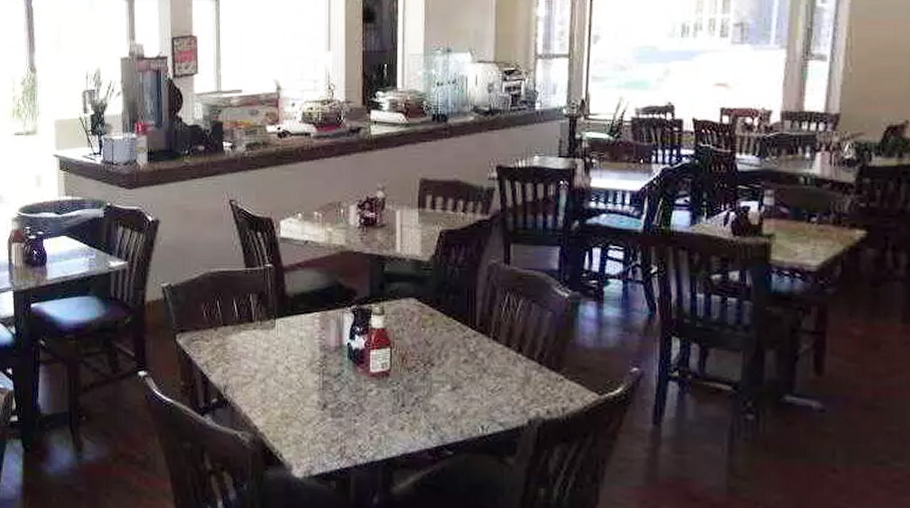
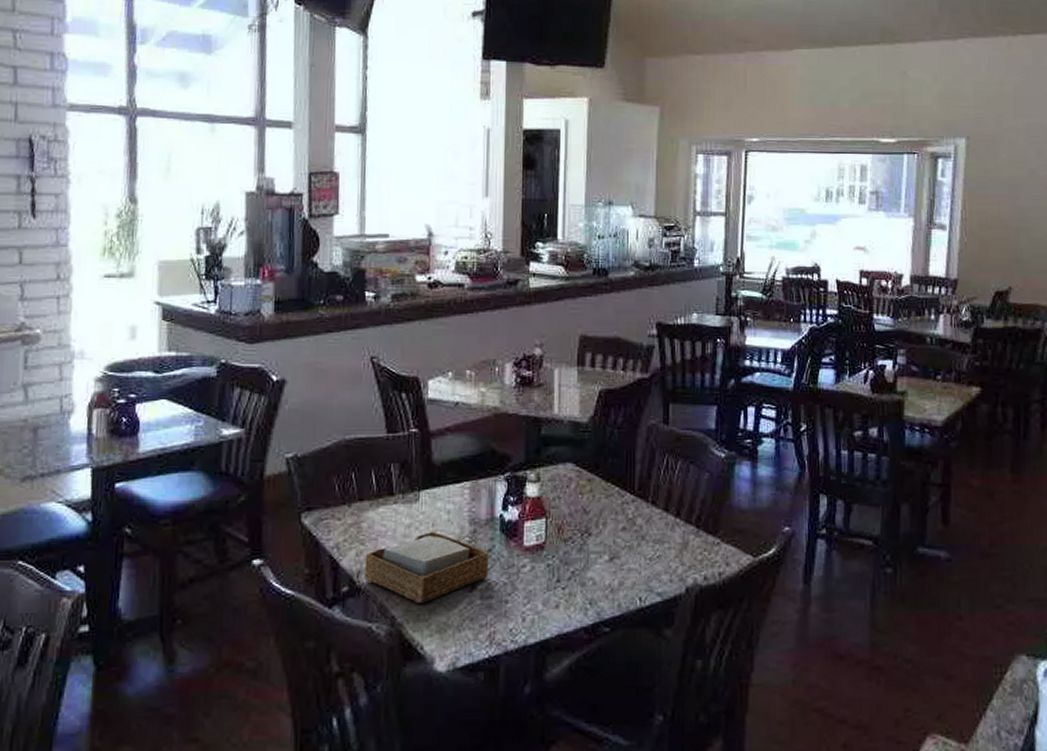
napkin holder: none [230,355,338,418] -> present [364,531,489,604]

